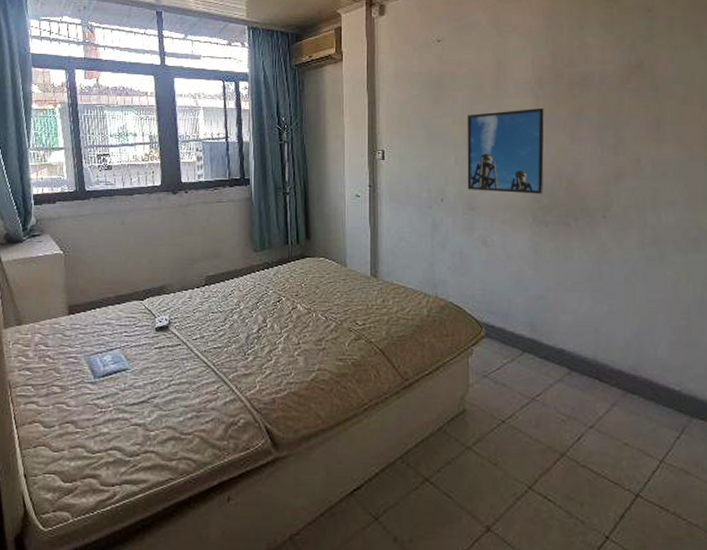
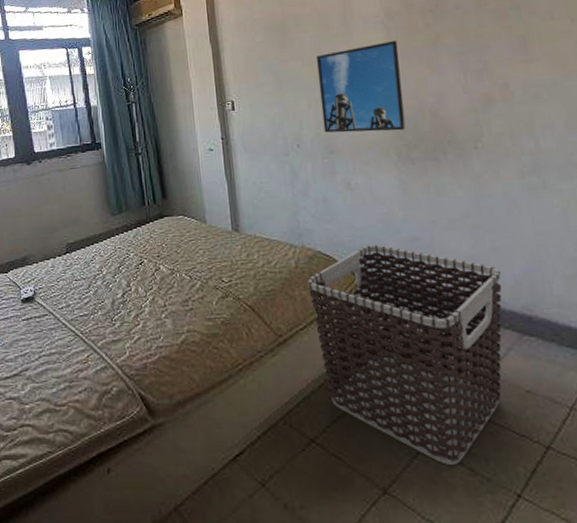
clothes hamper: none [438,299,613,507] -> present [308,244,502,465]

